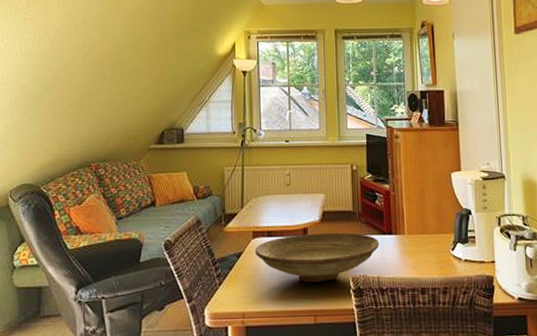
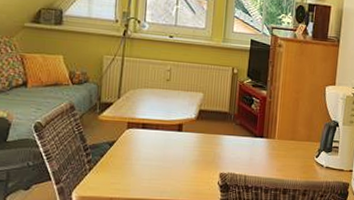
decorative bowl: present [254,232,380,283] -> none [127,129,251,176]

